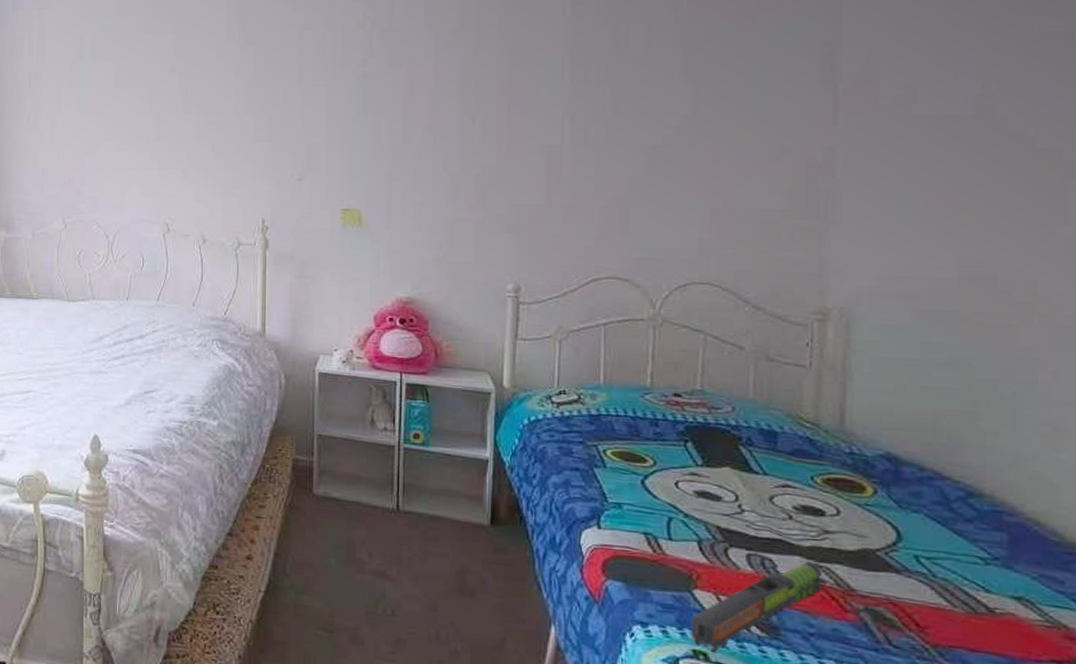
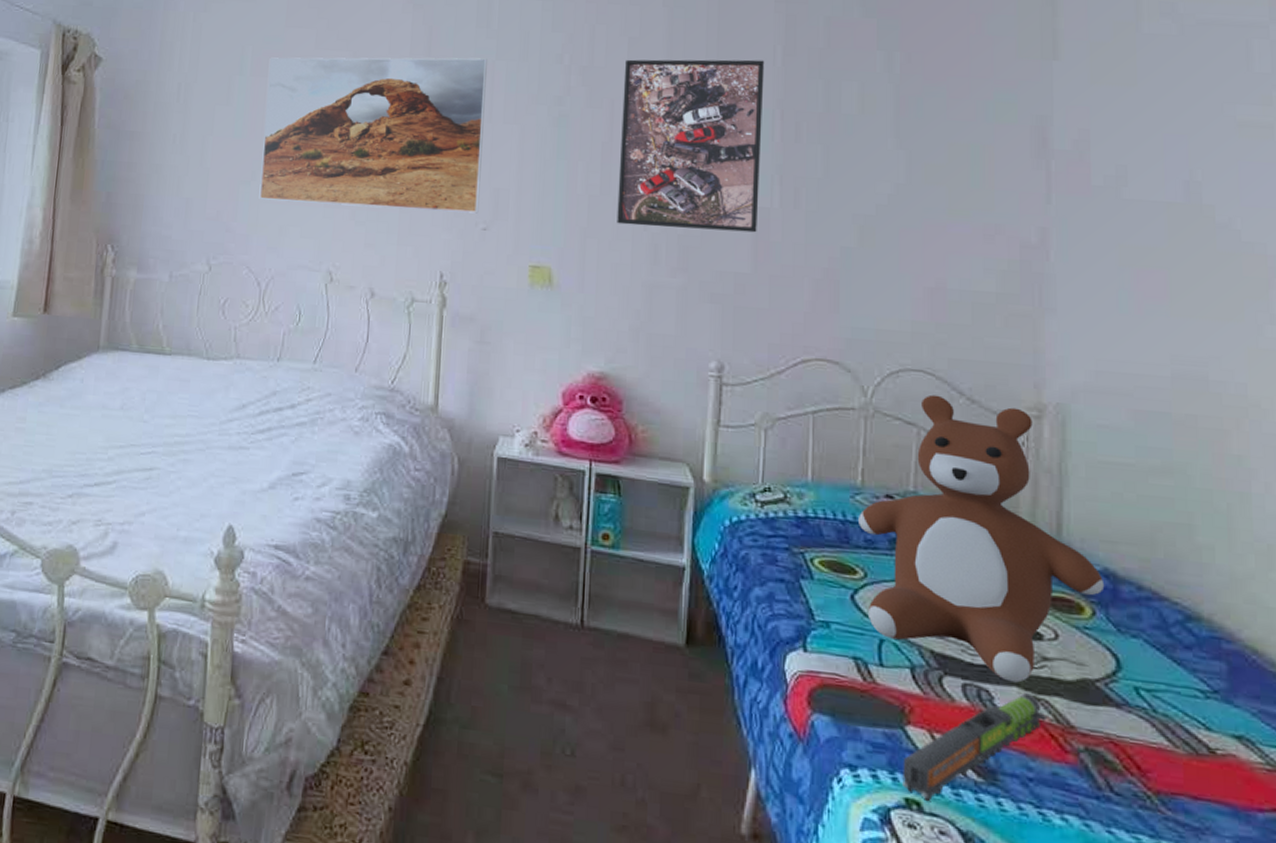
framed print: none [103,30,296,167] -> present [259,57,487,214]
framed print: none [419,11,554,169] -> present [617,59,765,233]
teddy bear: none [648,304,887,553] -> present [859,394,1105,683]

